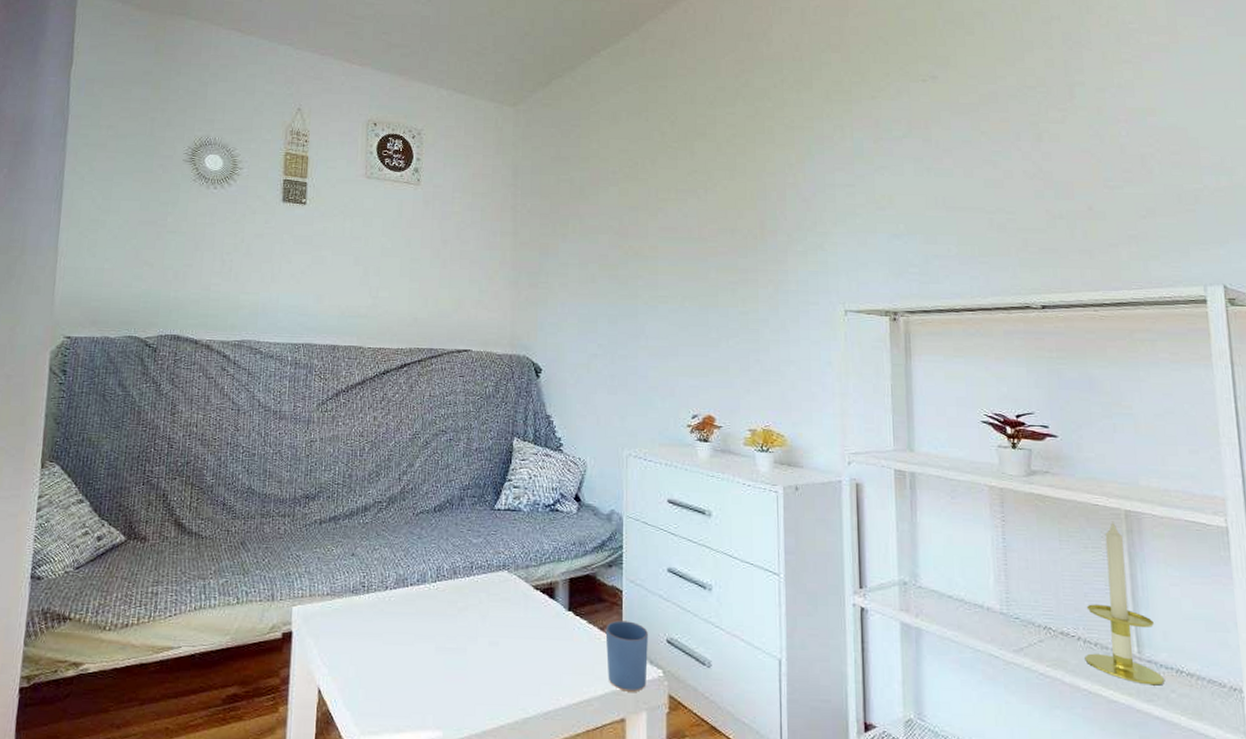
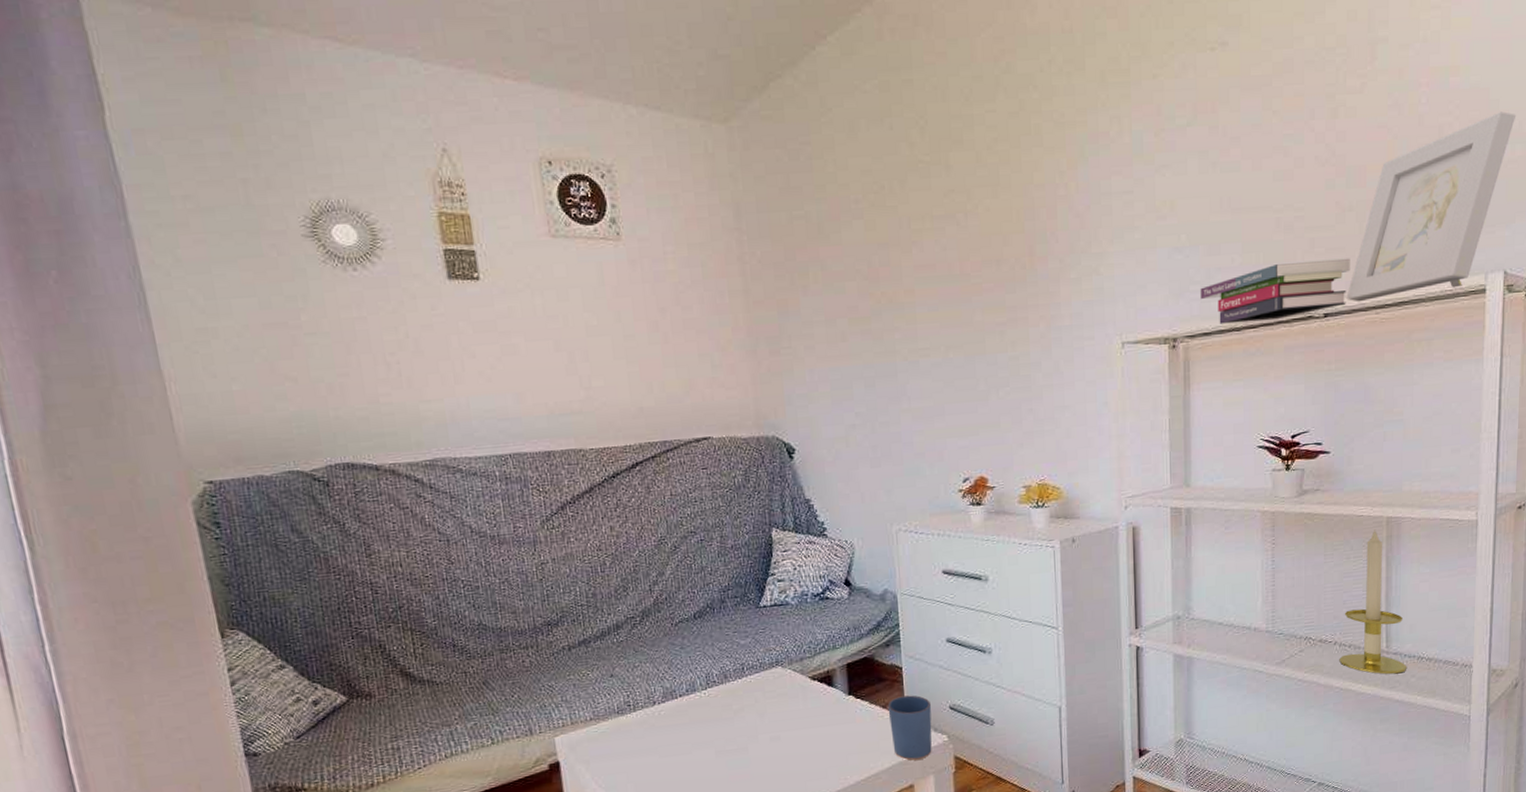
books: none [919,257,1065,306] -> present [1200,258,1350,324]
picture frame: none [1063,148,1217,299] -> present [1346,111,1517,302]

